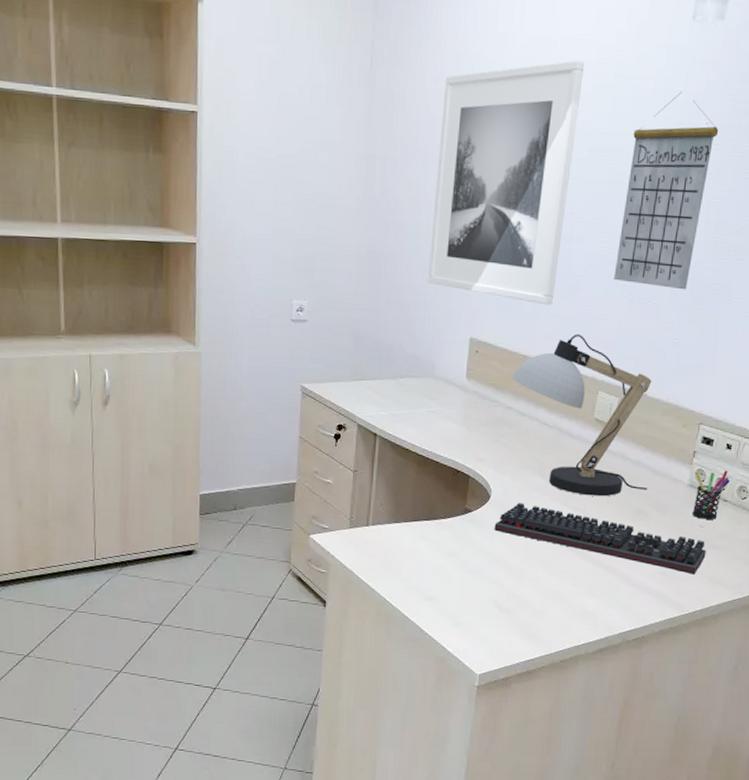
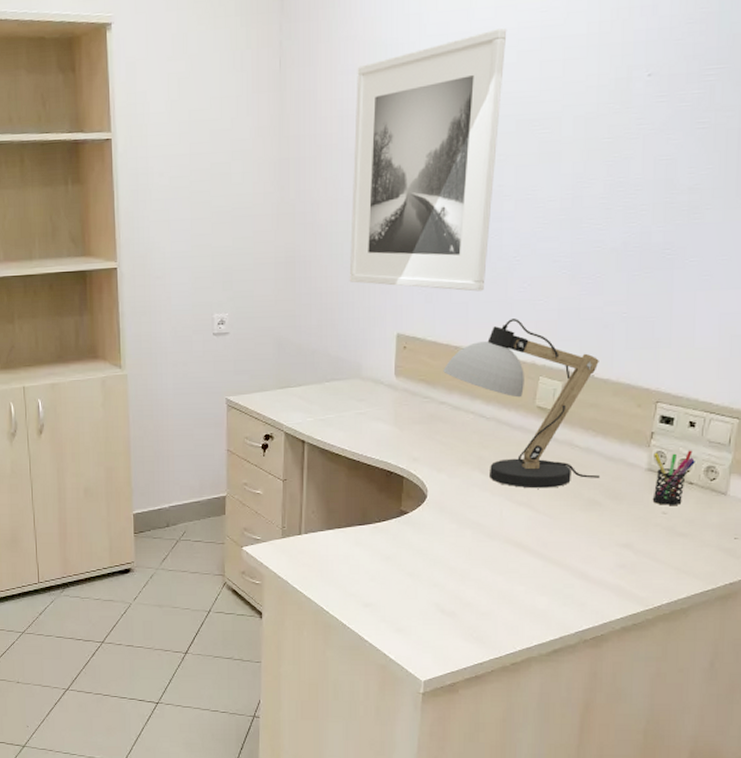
keyboard: present [494,503,706,575] -> none [432,501,671,566]
calendar: present [614,91,719,290] -> none [550,44,664,259]

